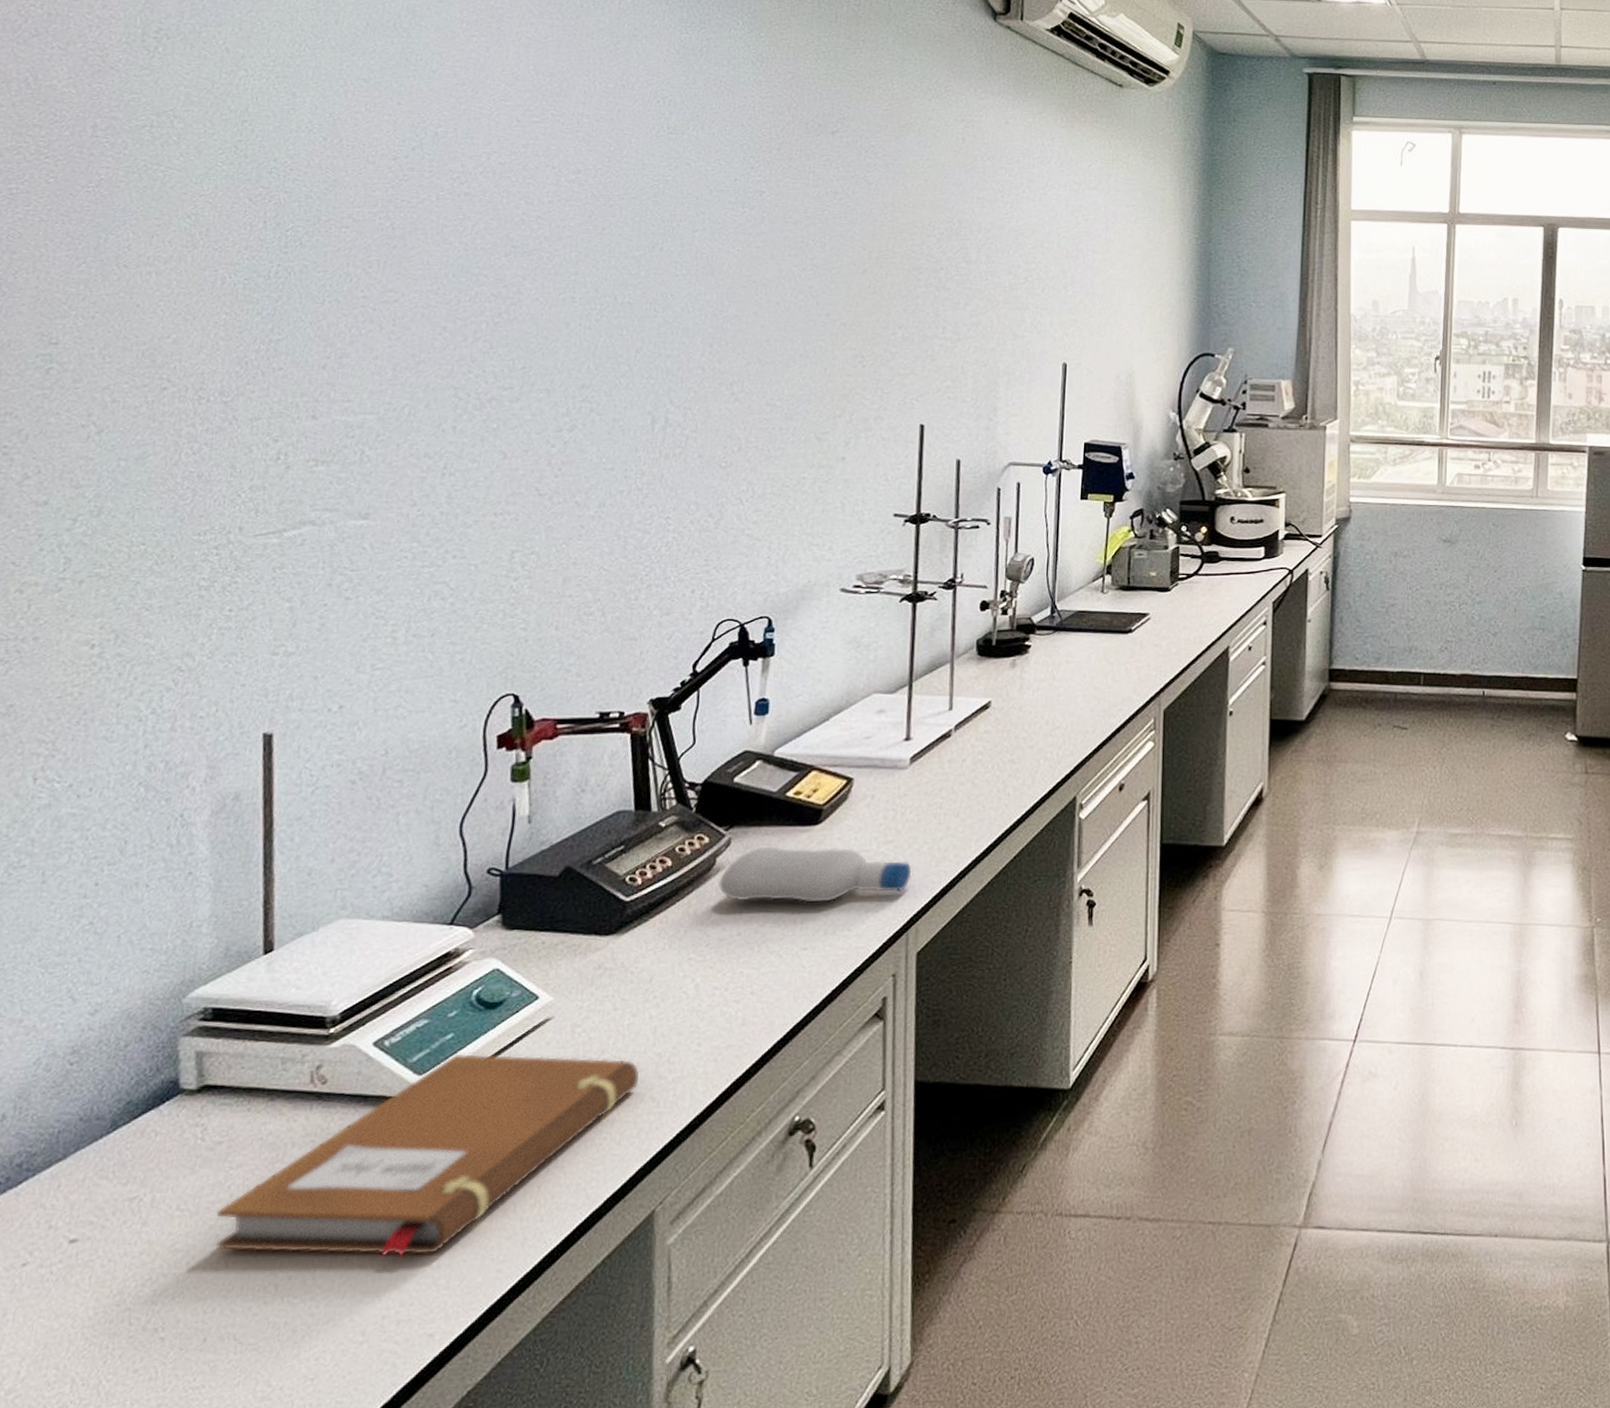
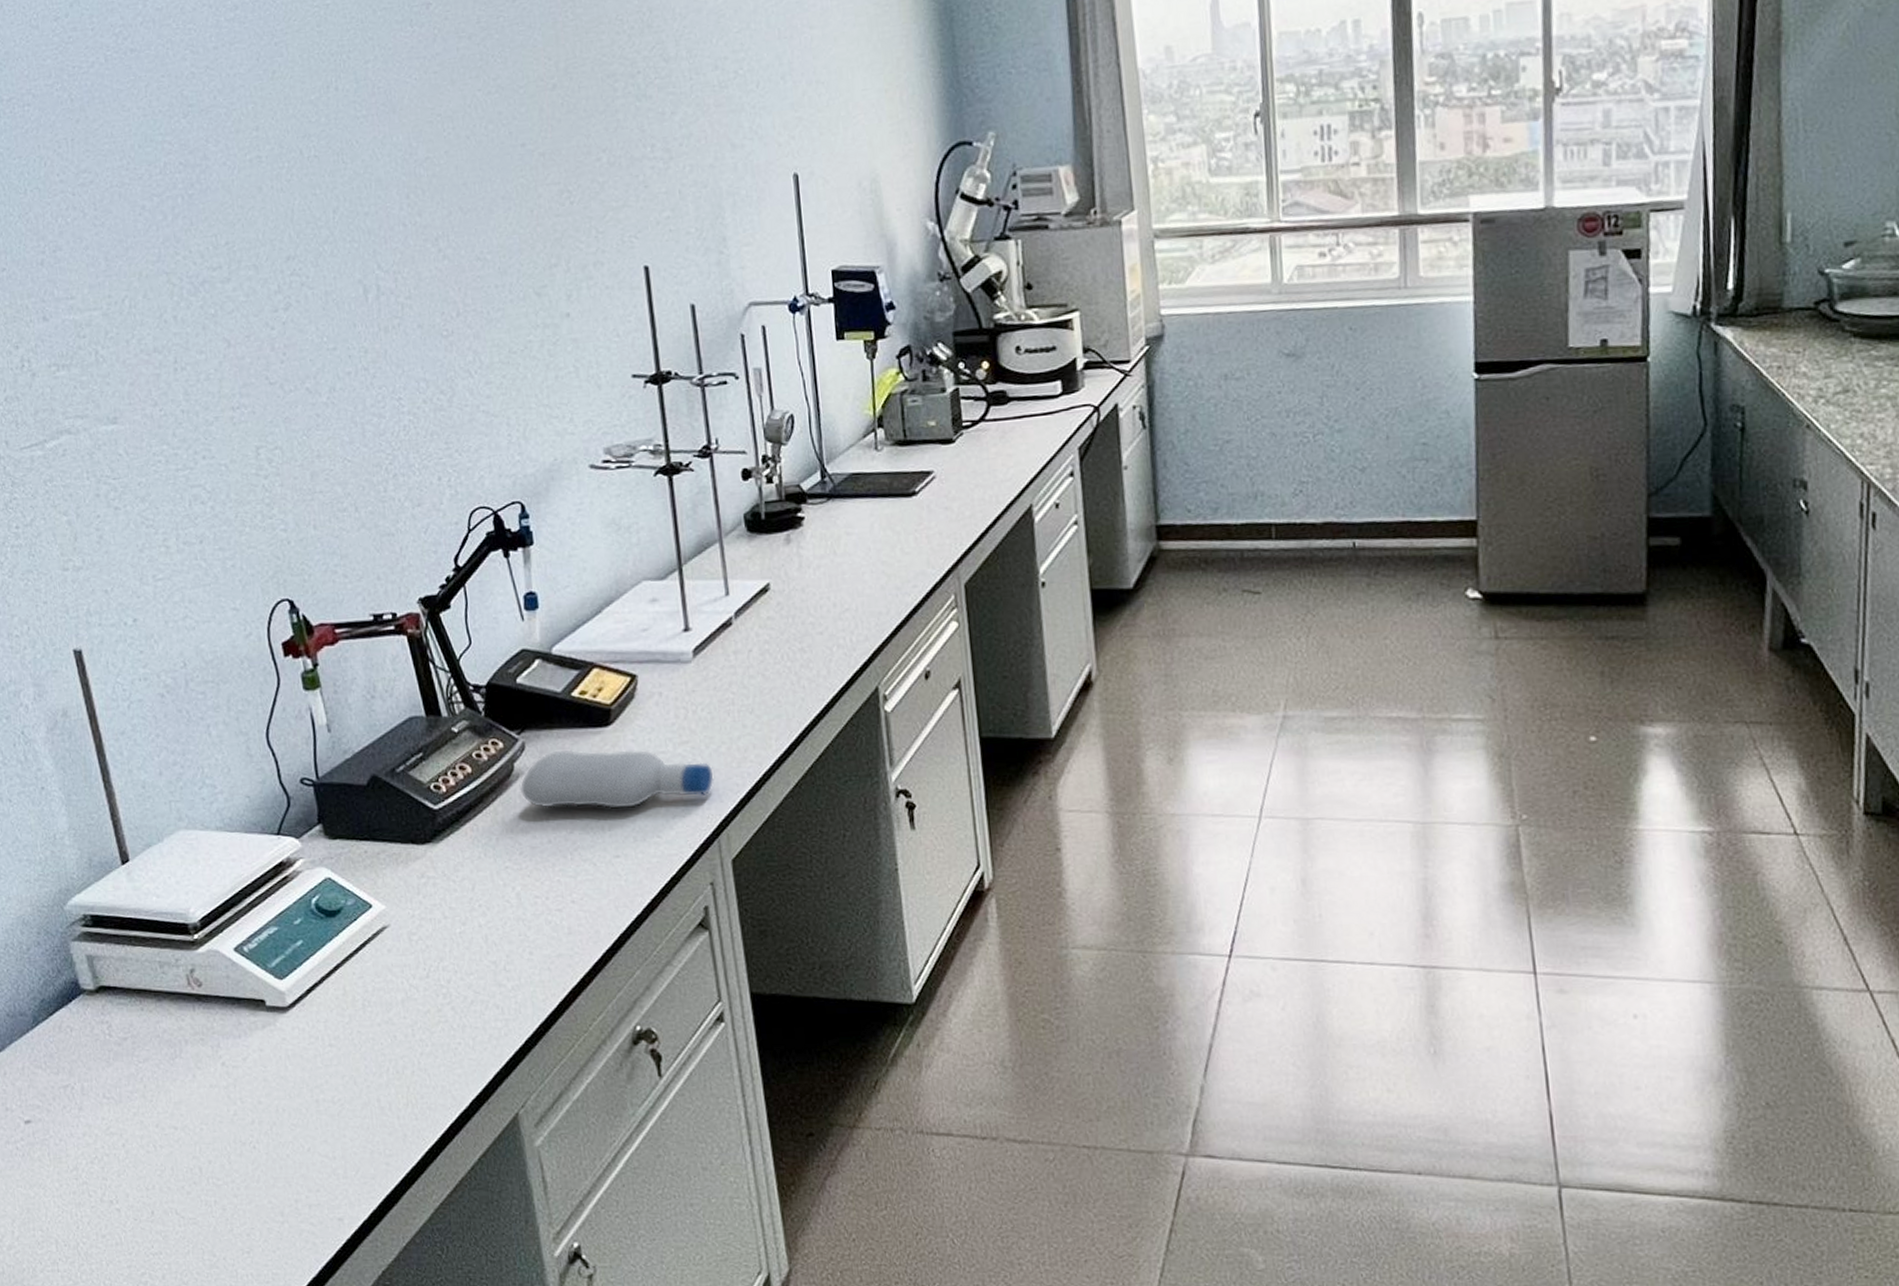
notebook: present [216,1053,640,1257] -> none [136,959,481,1148]

